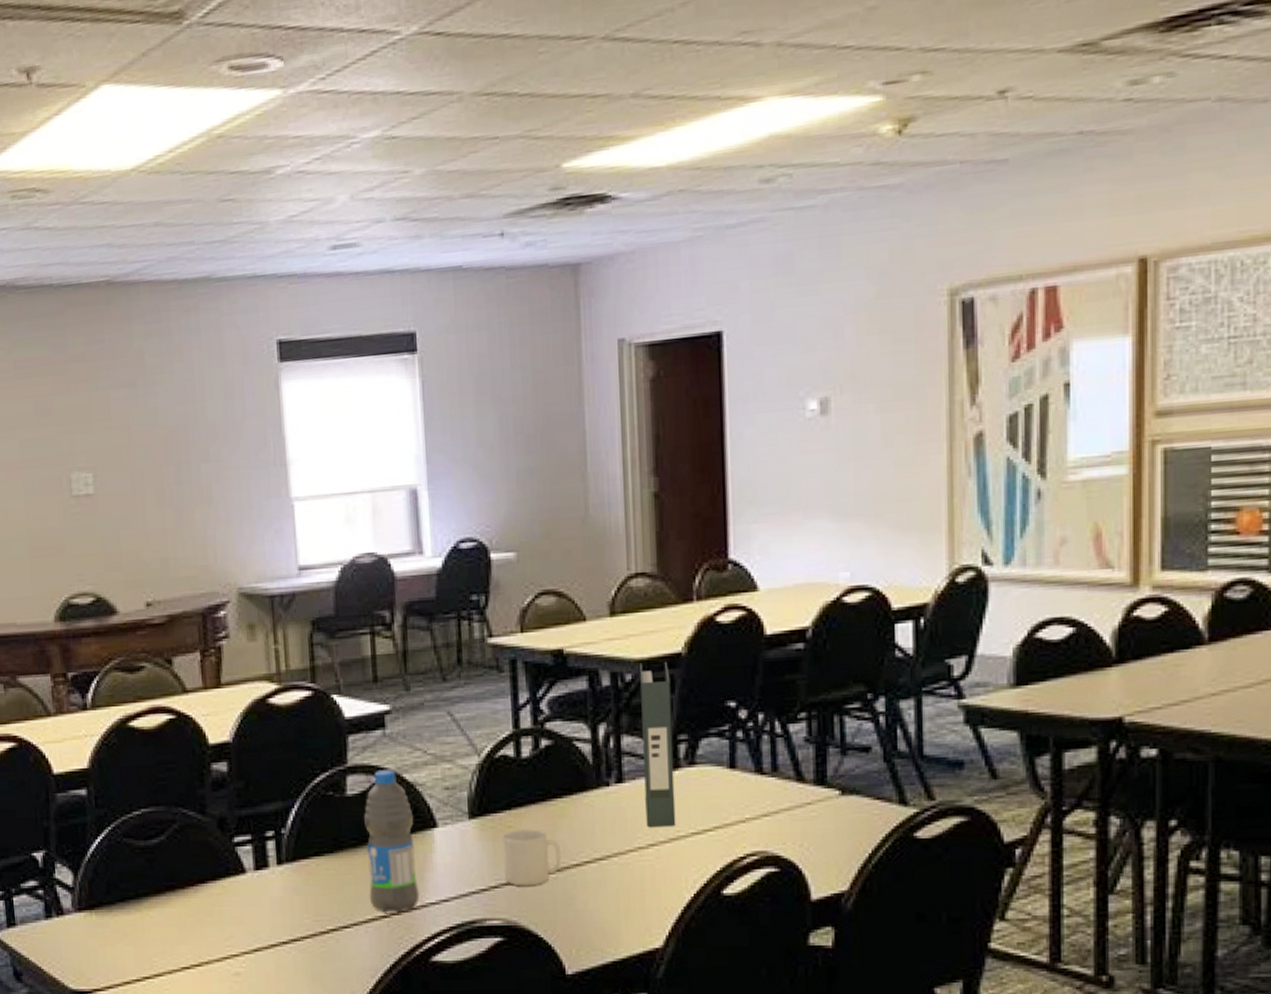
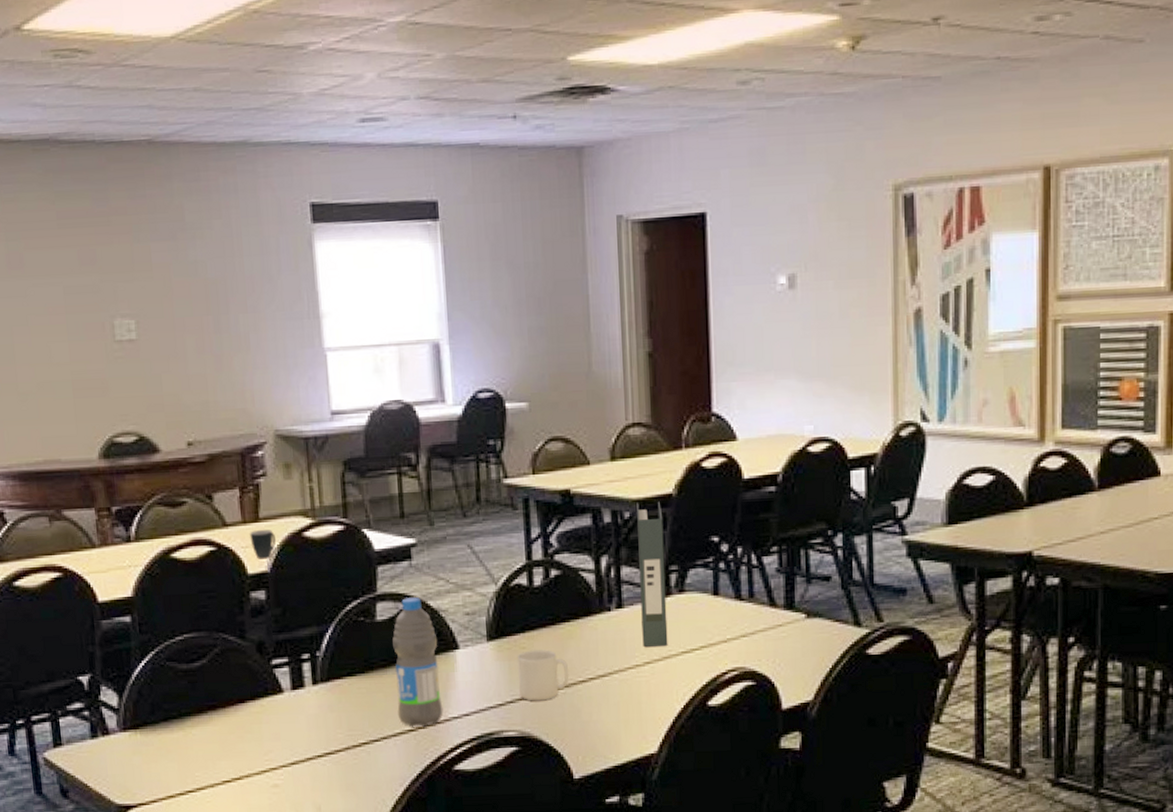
mug: none [211,695,239,728] -> present [250,529,276,559]

